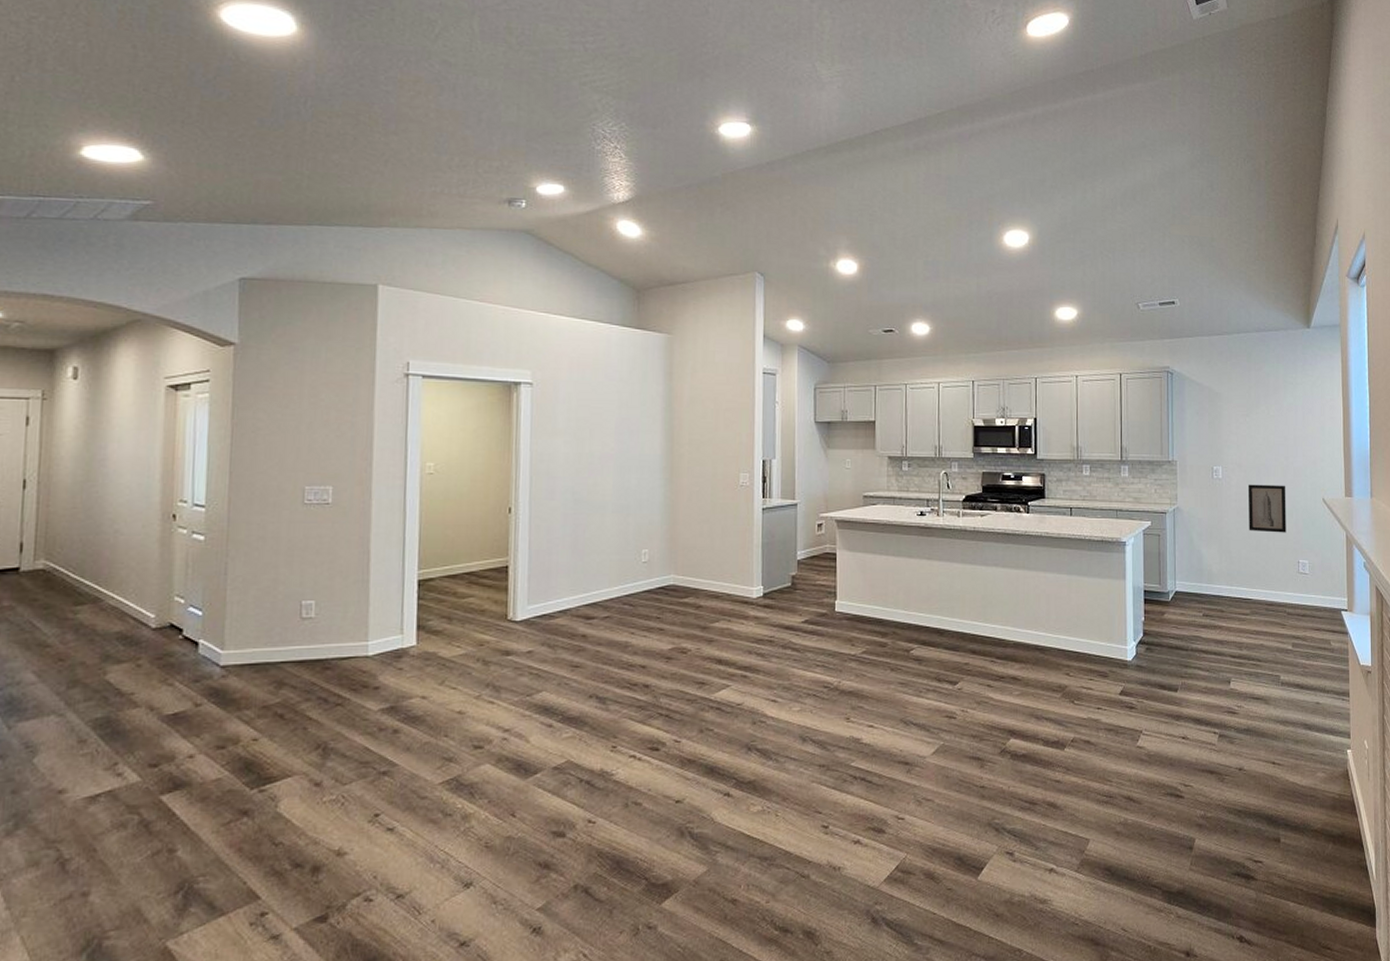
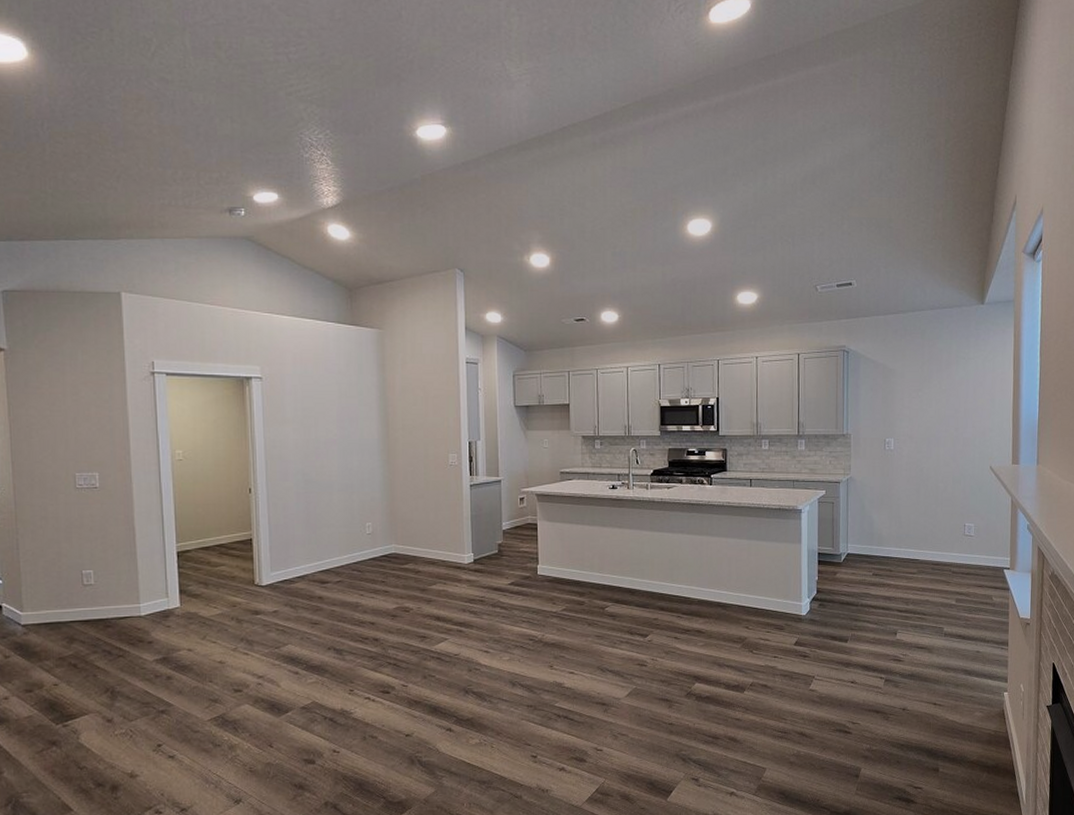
wall art: present [1247,484,1286,533] -> none [918,454,955,499]

